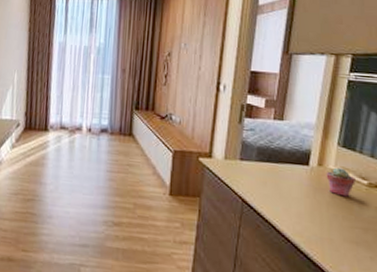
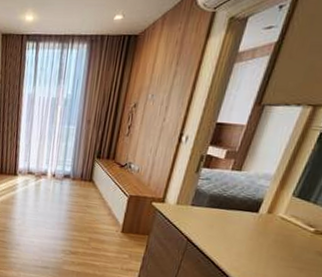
potted succulent: present [326,167,356,197] -> none [273,215,303,242]

